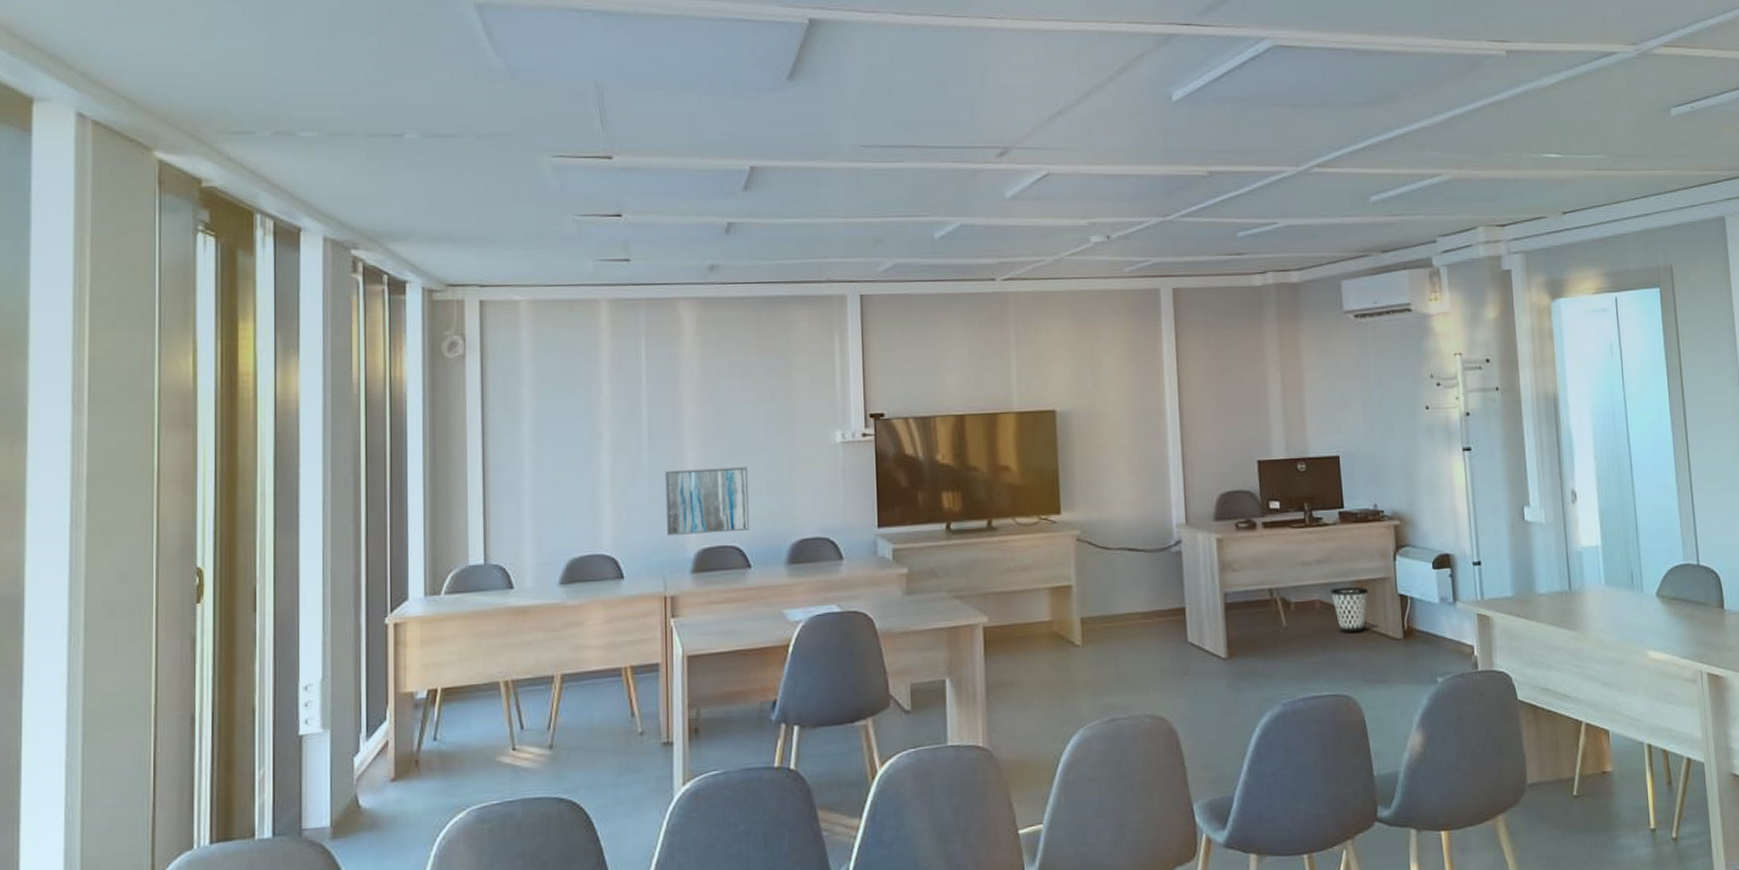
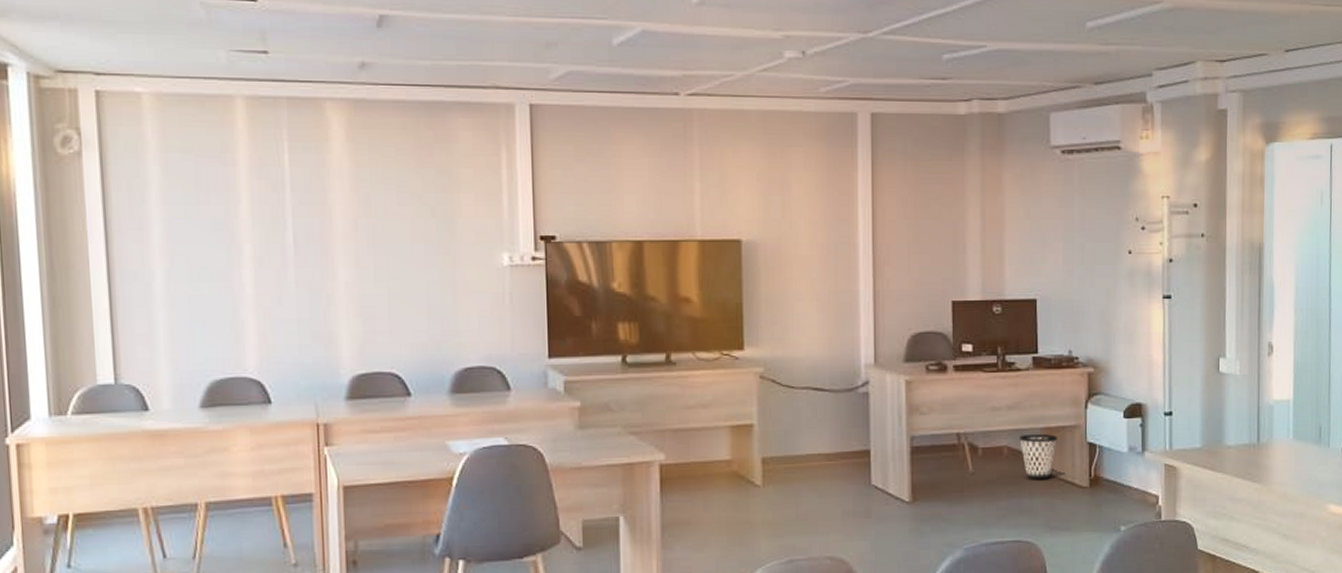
wall art: present [665,467,750,535] -> none [314,288,409,359]

